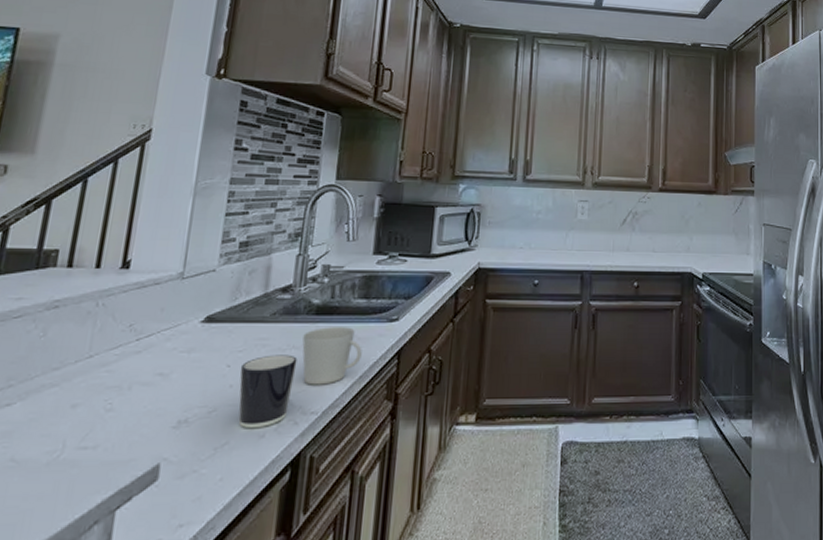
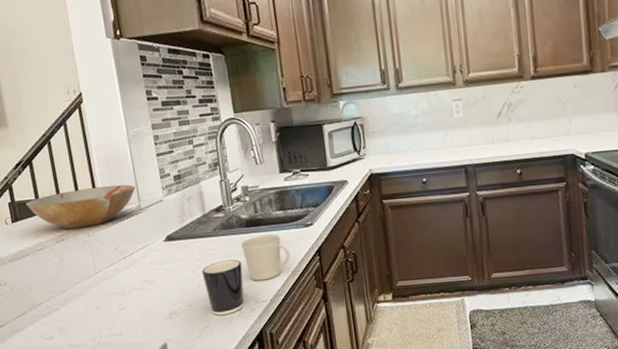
bowl: none [19,243,185,294] -> present [25,184,136,229]

